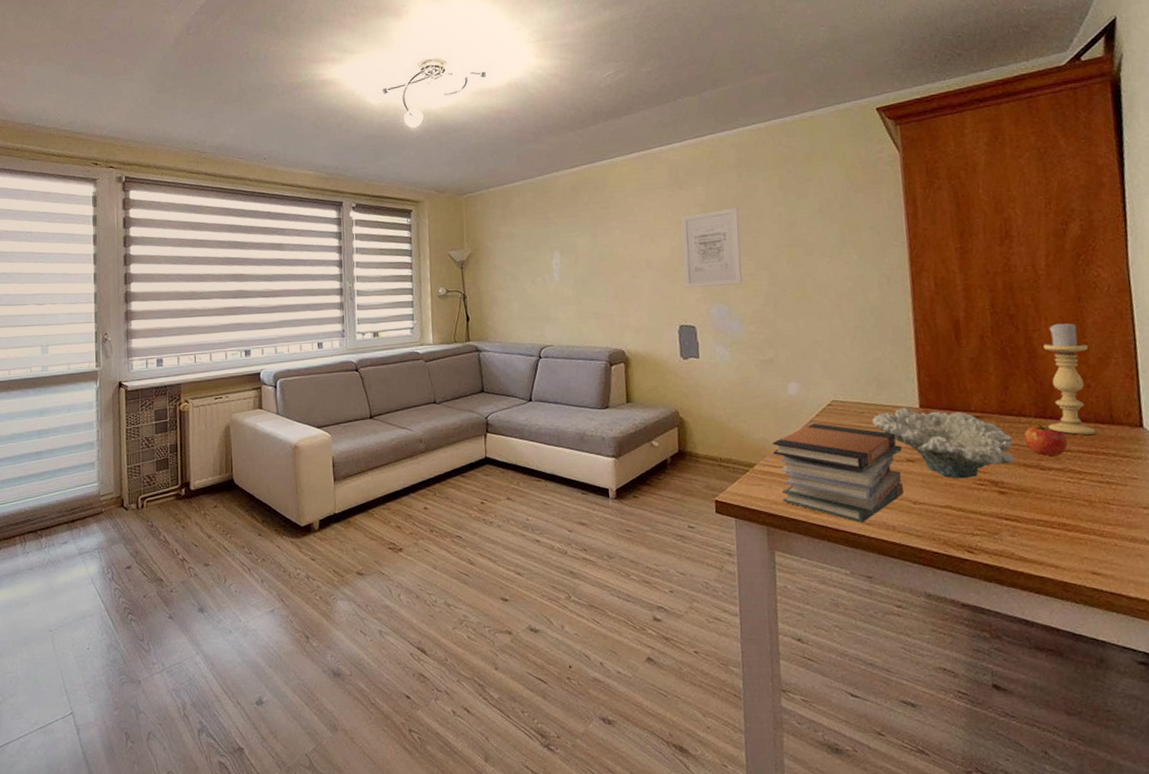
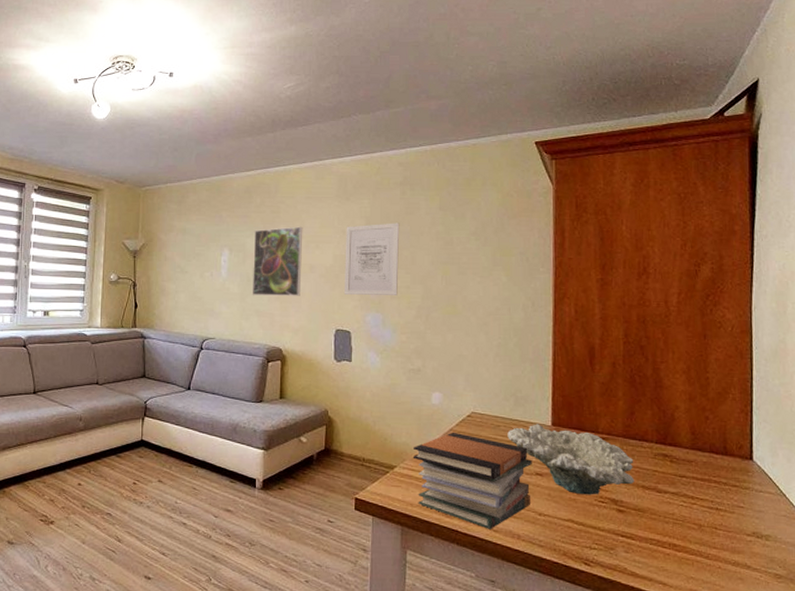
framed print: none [585,220,639,297] -> present [252,226,303,296]
apple: present [1024,424,1068,457] -> none [644,450,684,481]
candle holder: present [1043,321,1096,435] -> none [668,355,710,463]

